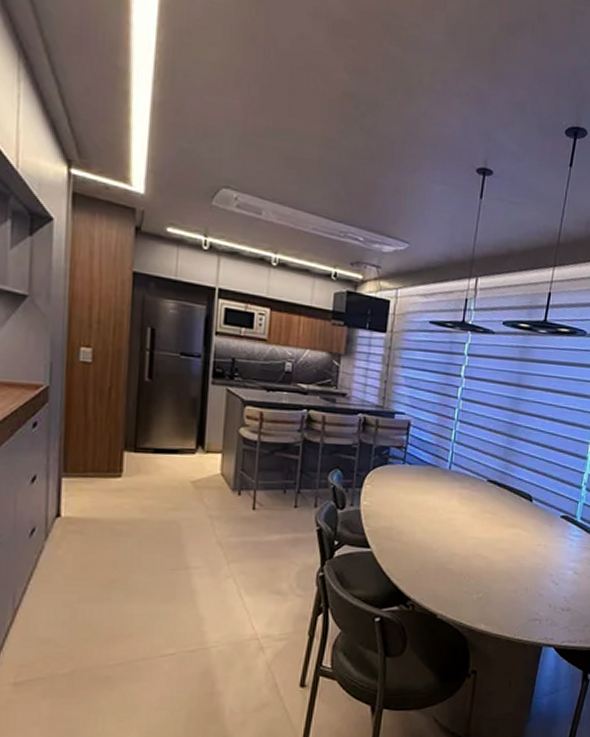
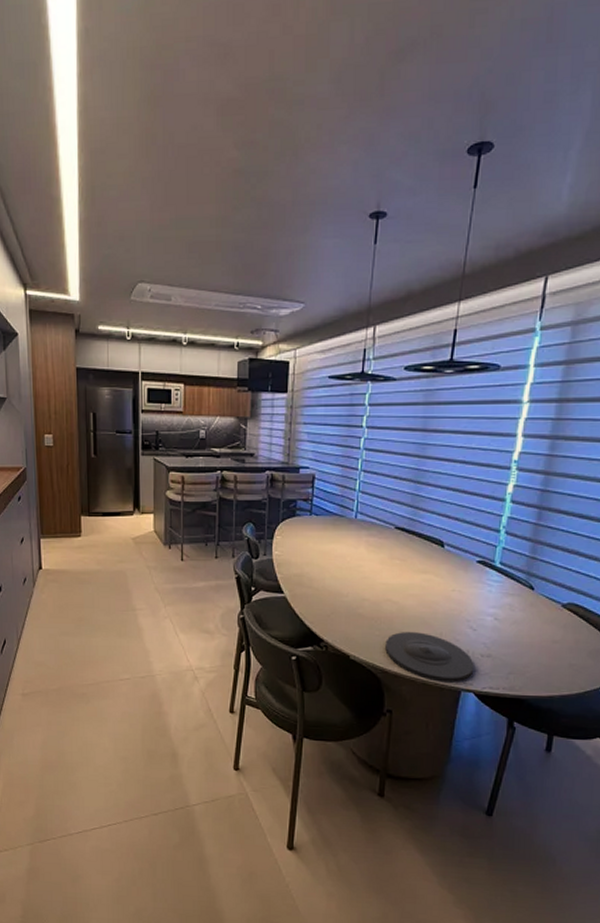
plate: none [473,588,555,638] -> present [385,632,474,683]

